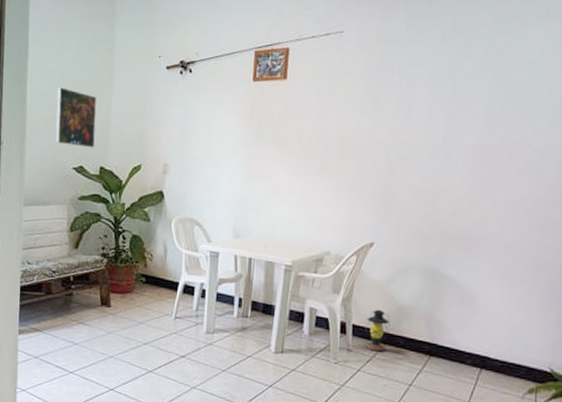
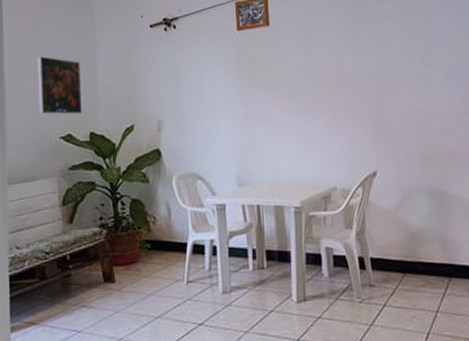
lantern: present [364,309,391,352] -> none [382,238,408,283]

